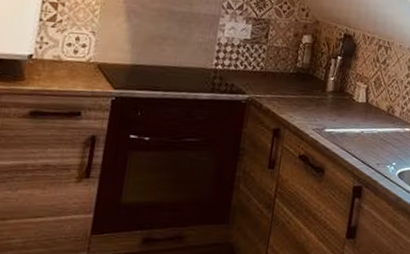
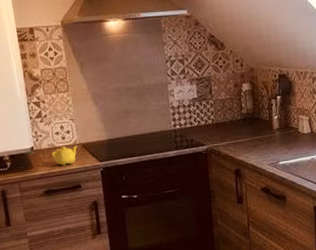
teapot: none [53,62,91,86] -> present [51,145,78,166]

